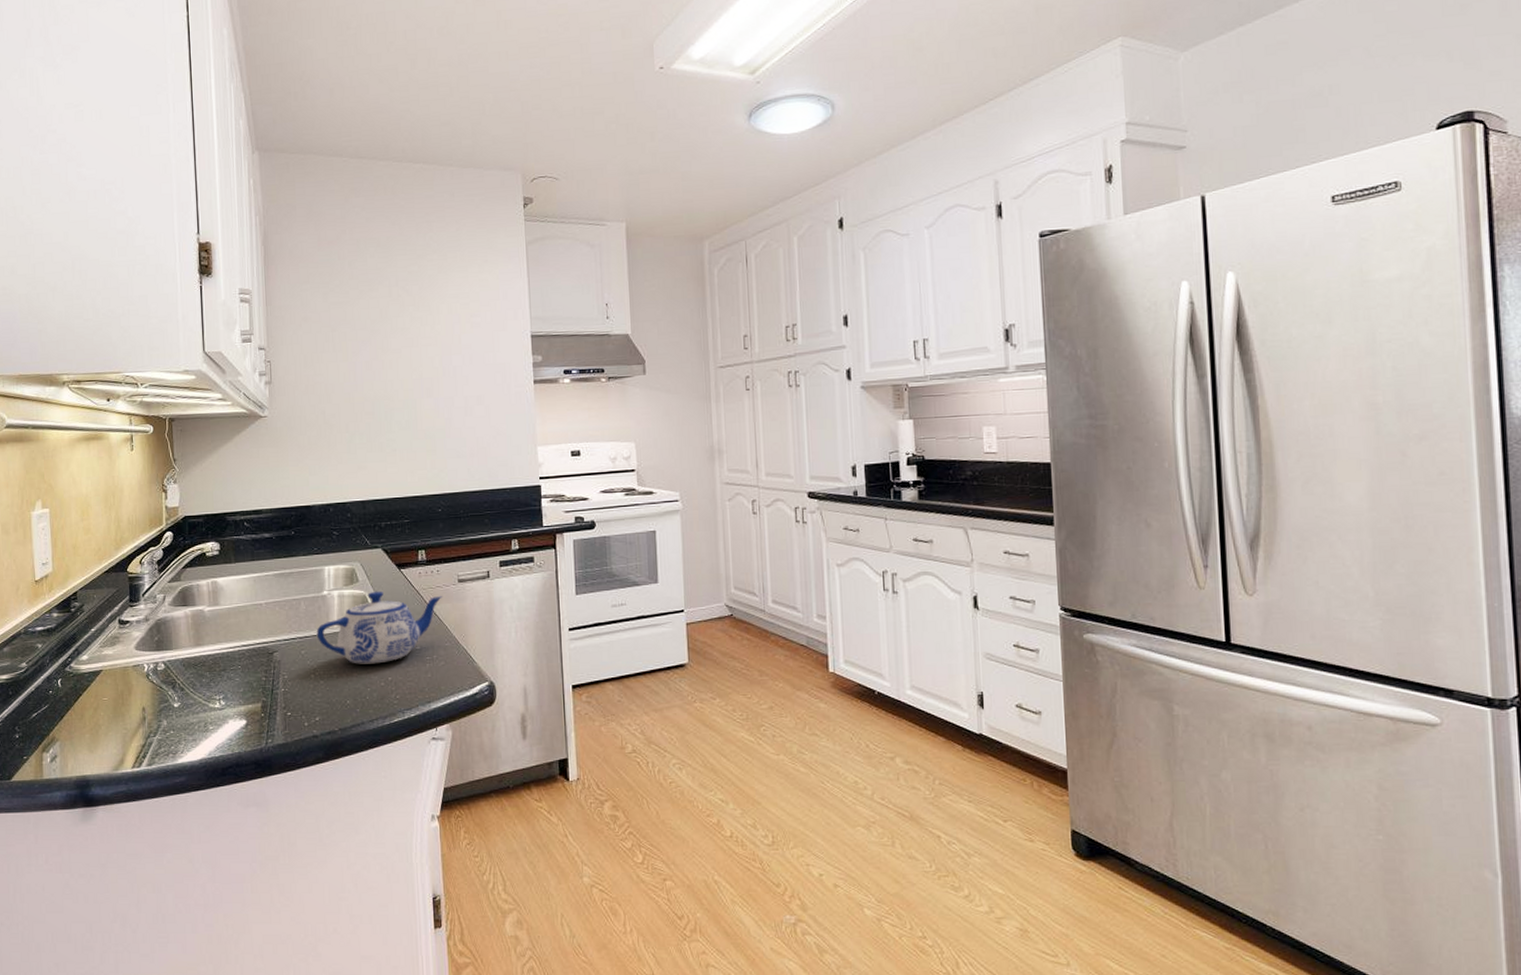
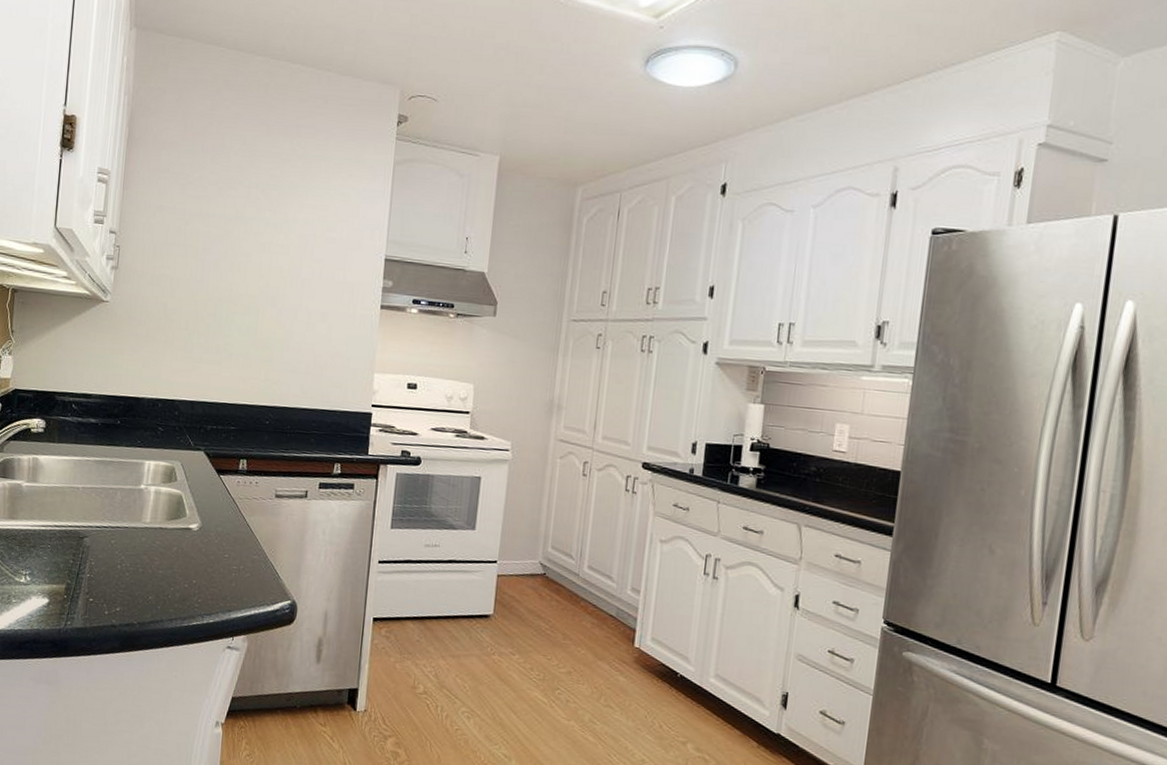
teapot: present [316,591,442,664] -> none [128,492,257,565]

